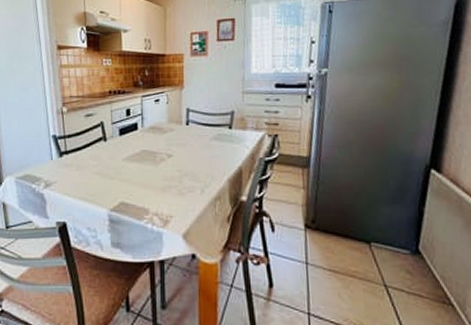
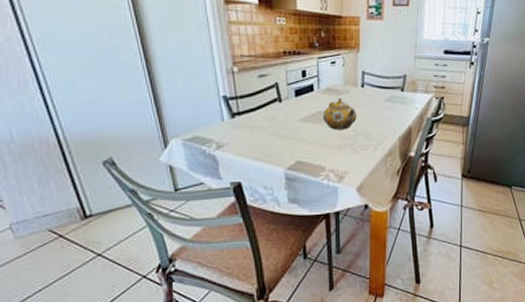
teapot: none [147,137,182,170] -> present [323,98,357,130]

